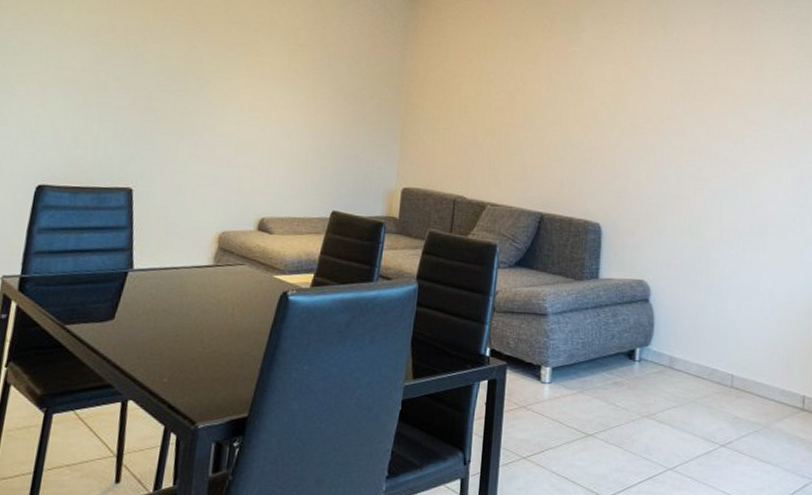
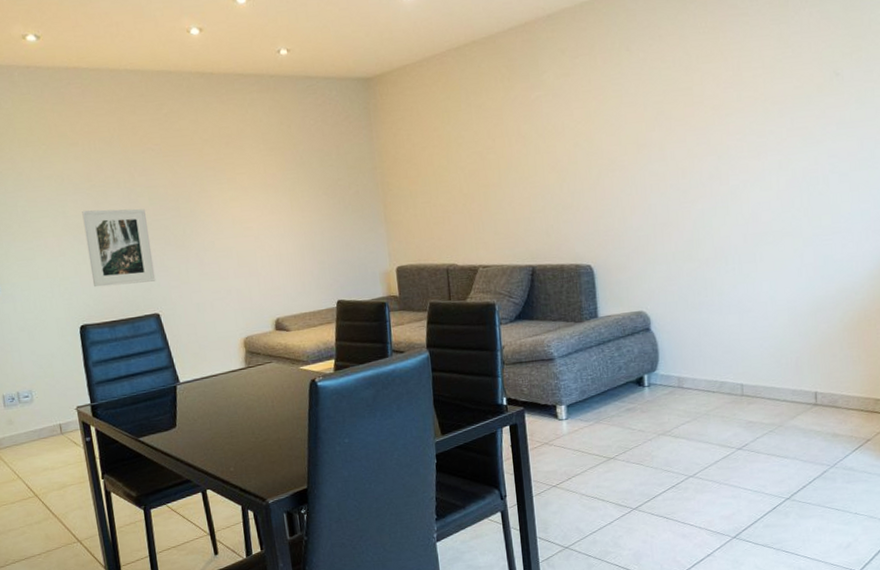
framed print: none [66,64,151,153] -> present [82,208,156,288]

